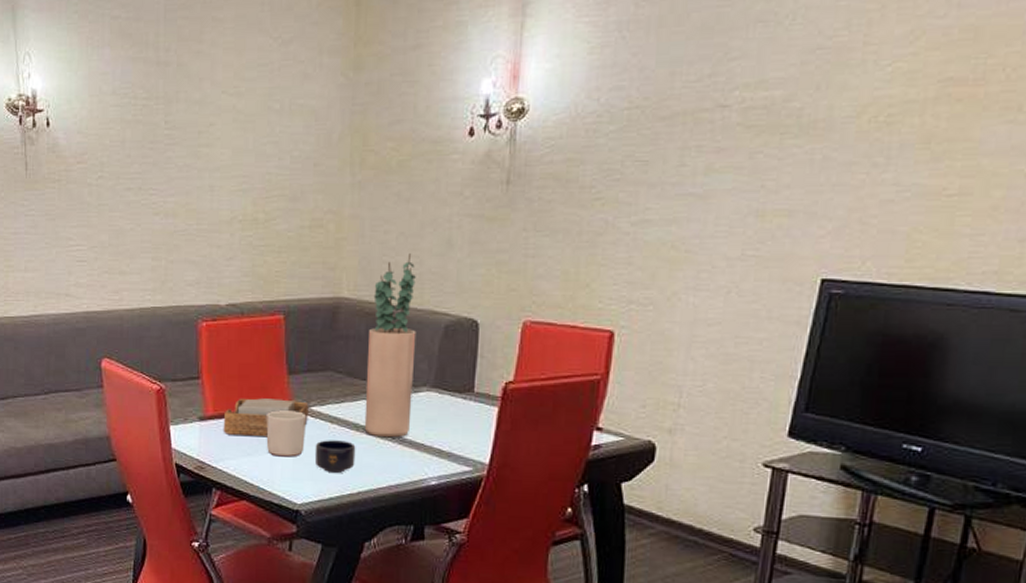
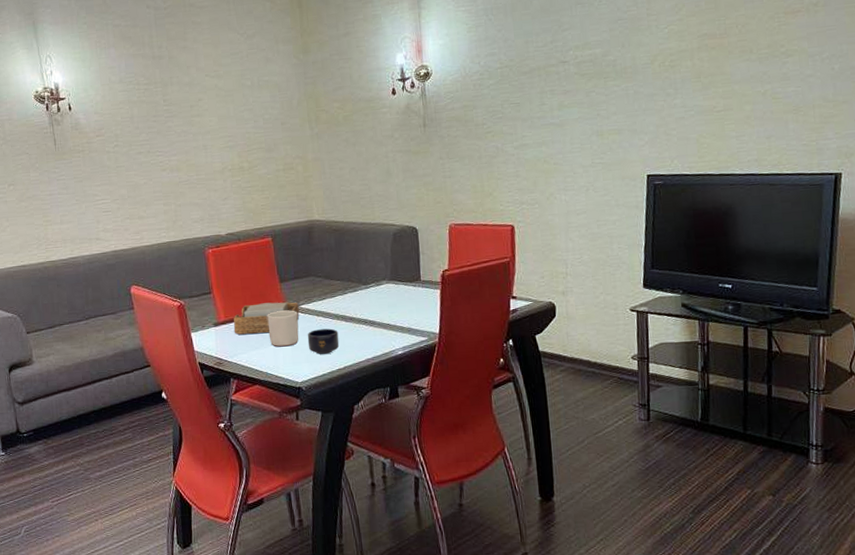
vase: present [364,253,416,438] -> none [337,183,377,323]

